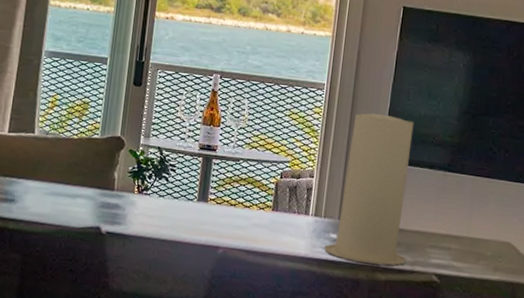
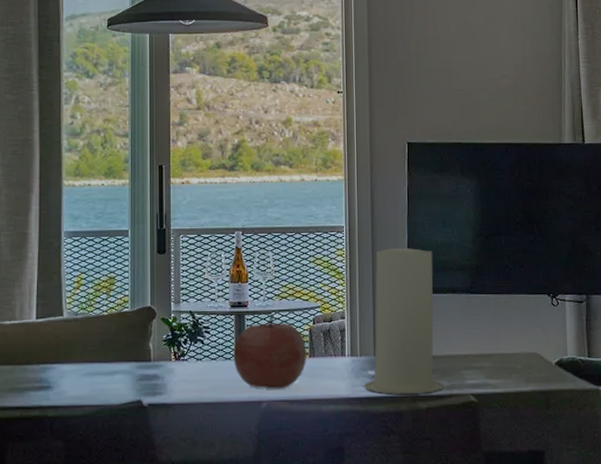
fruit: none [195,162,271,238] -> present [233,314,307,389]

